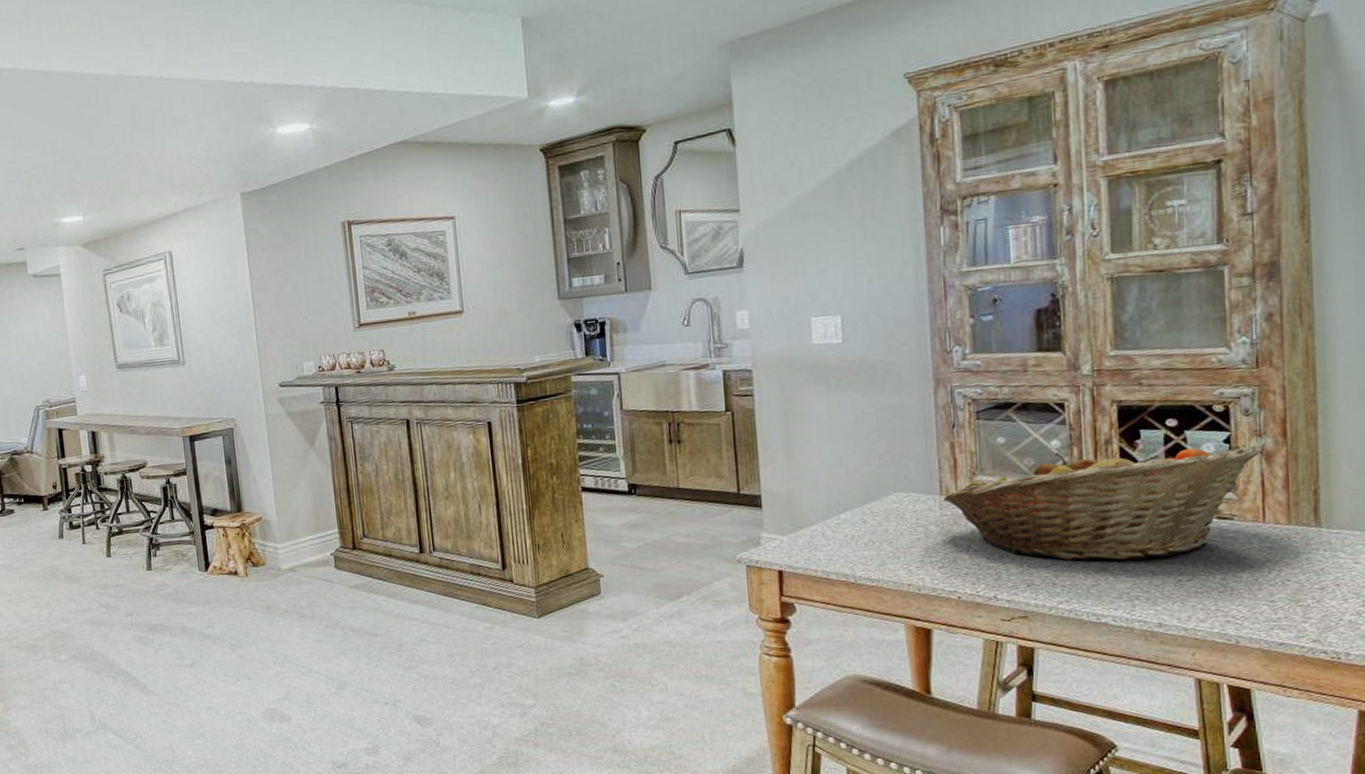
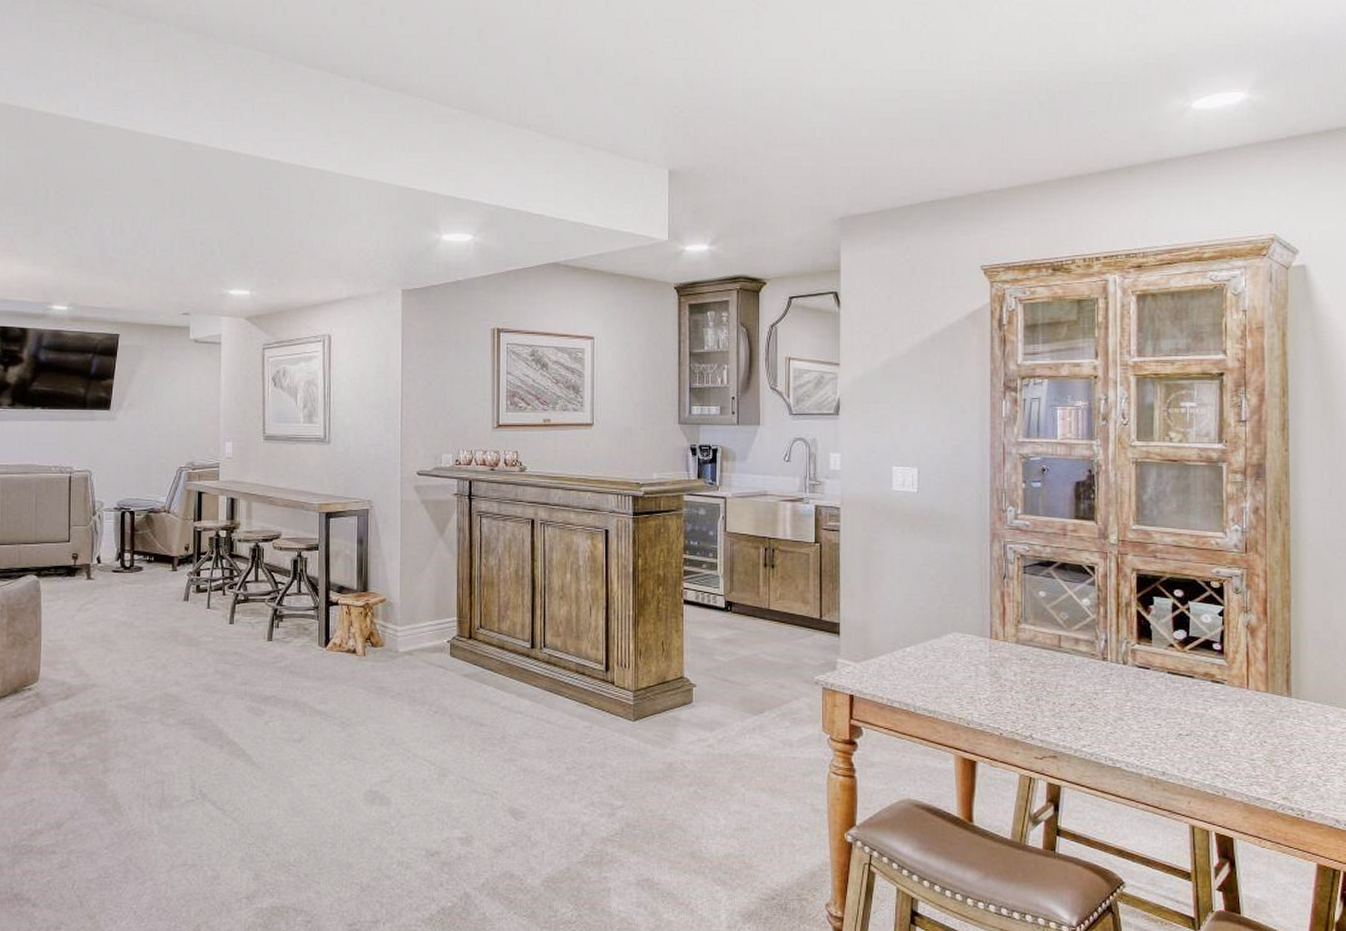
fruit basket: present [943,445,1260,561] -> none [993,610,1246,713]

